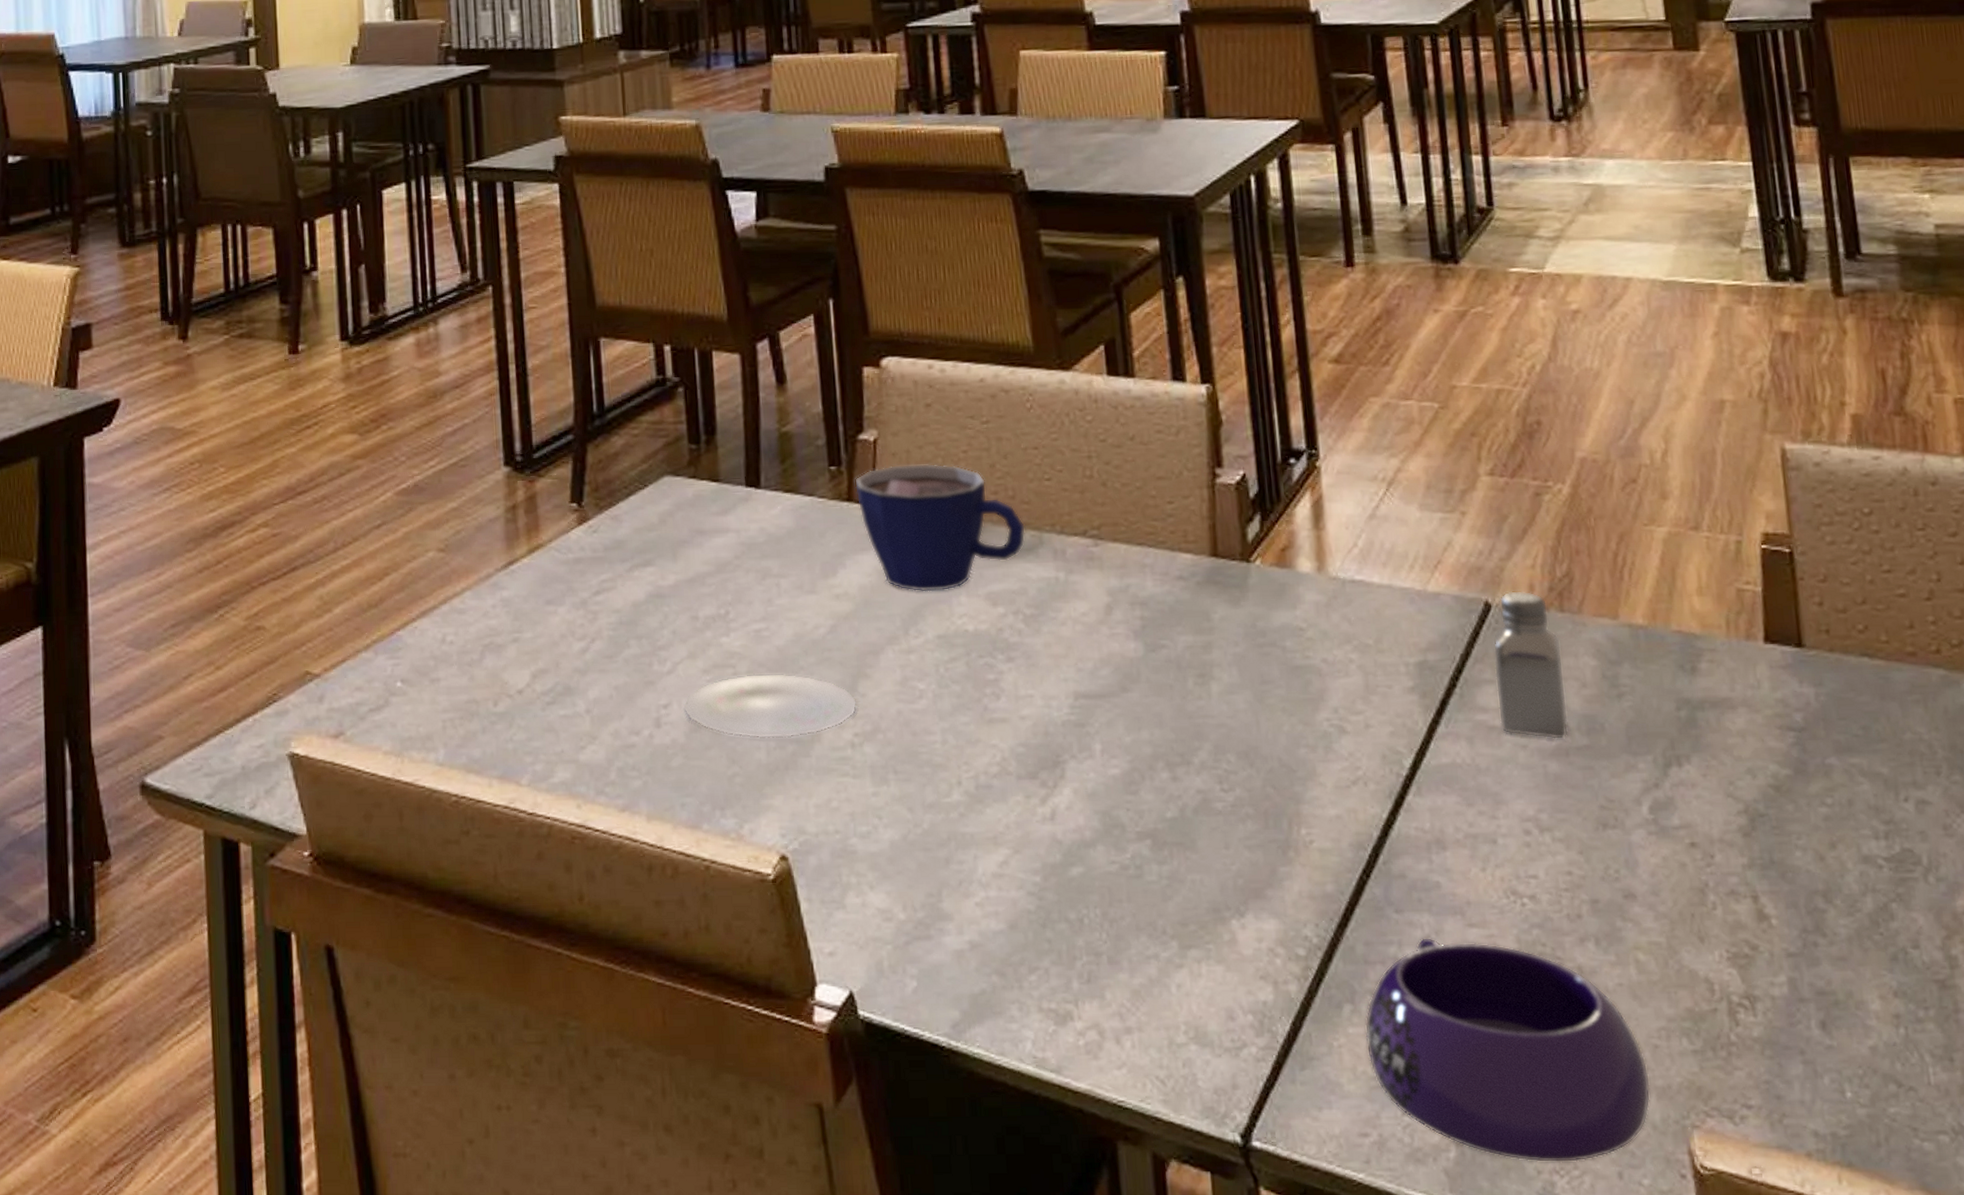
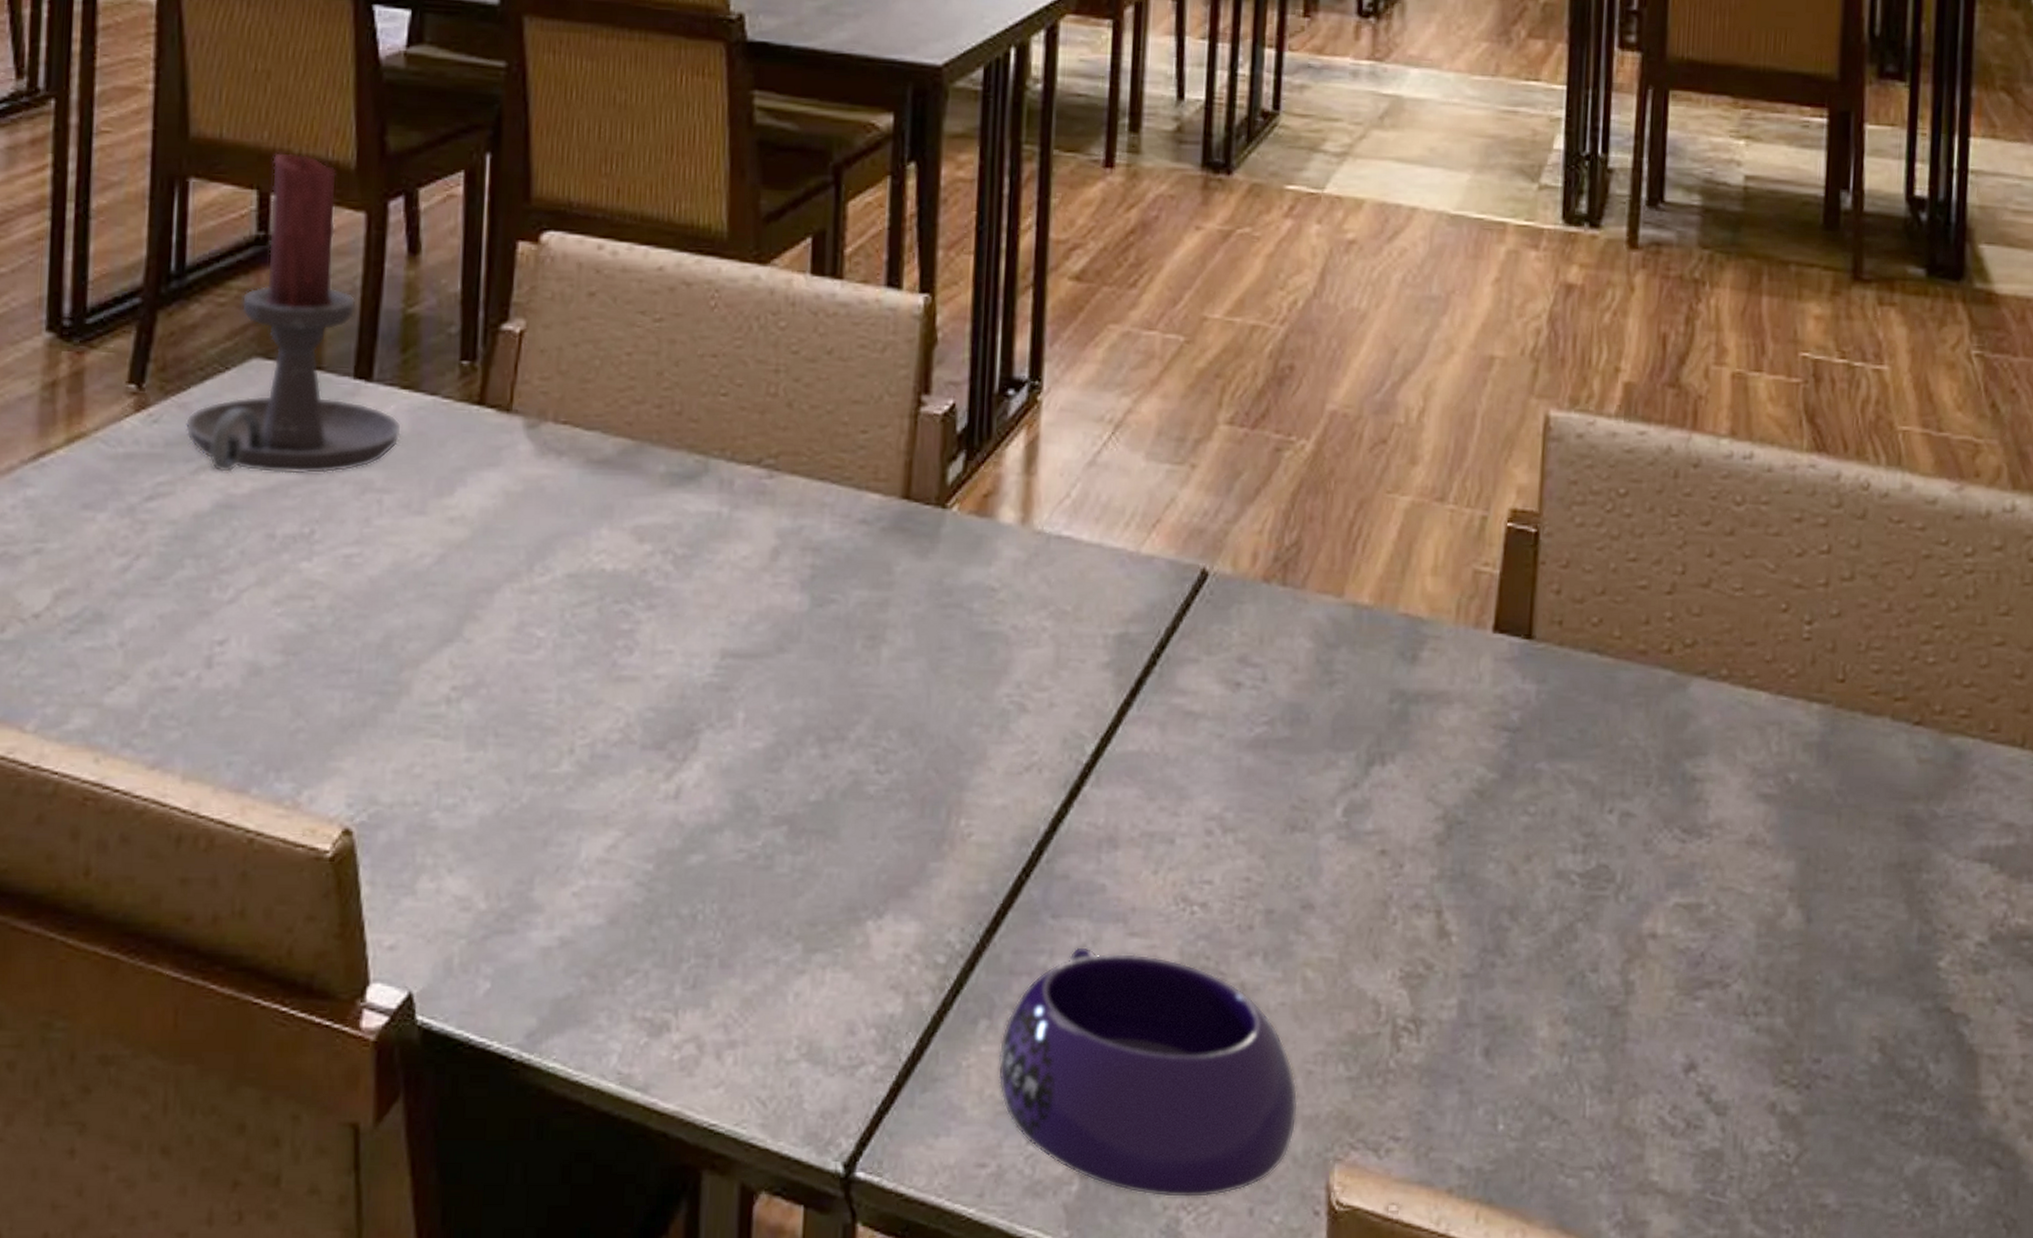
candle holder: none [617,311,788,569] -> present [184,151,401,474]
plate: present [683,673,858,739] -> none [243,608,460,688]
cup: present [854,463,1026,592] -> none [489,363,690,521]
saltshaker: present [1493,591,1569,740] -> none [1198,559,1278,730]

